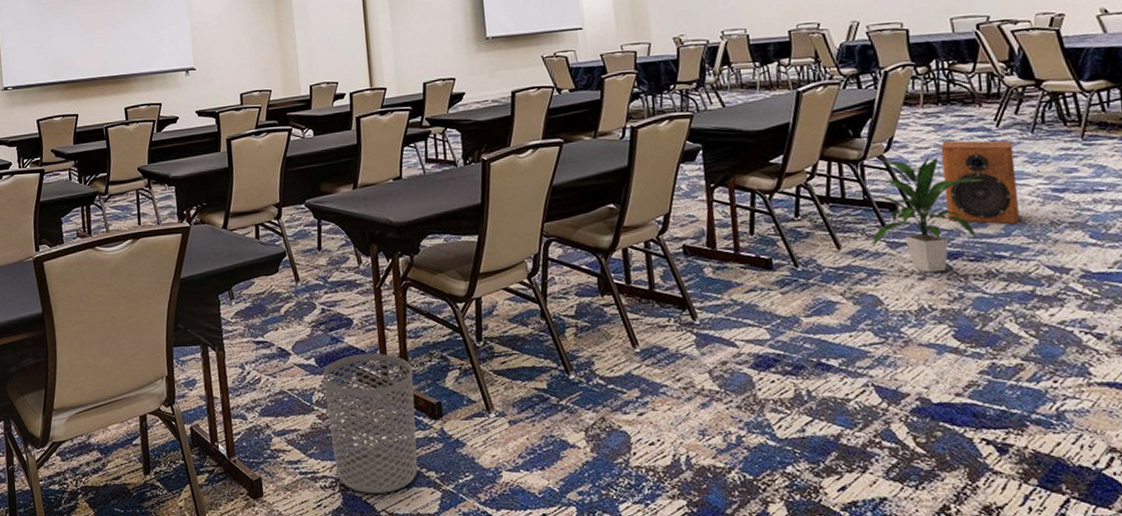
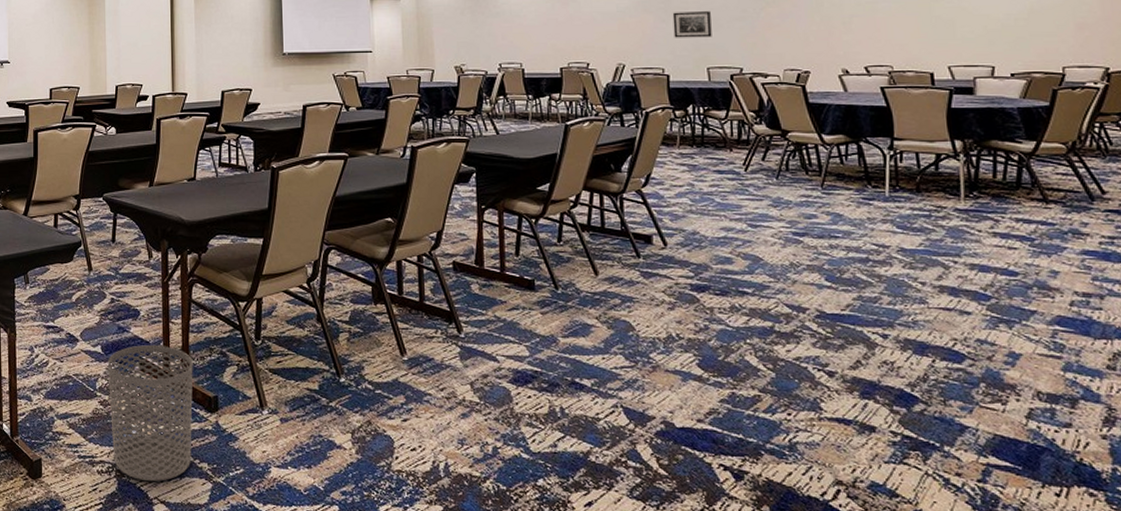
indoor plant: present [872,155,983,273] -> none [627,193,731,303]
speaker: present [940,140,1020,225] -> none [693,180,763,264]

